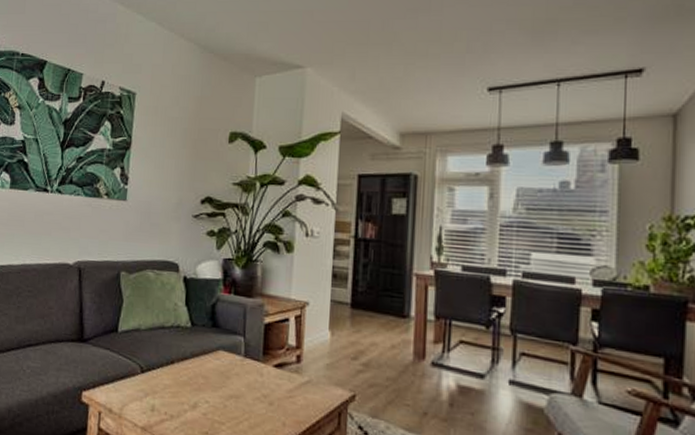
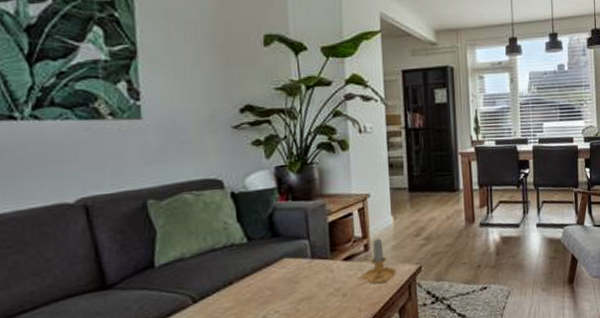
candle: none [283,351,328,403] -> present [354,238,397,285]

